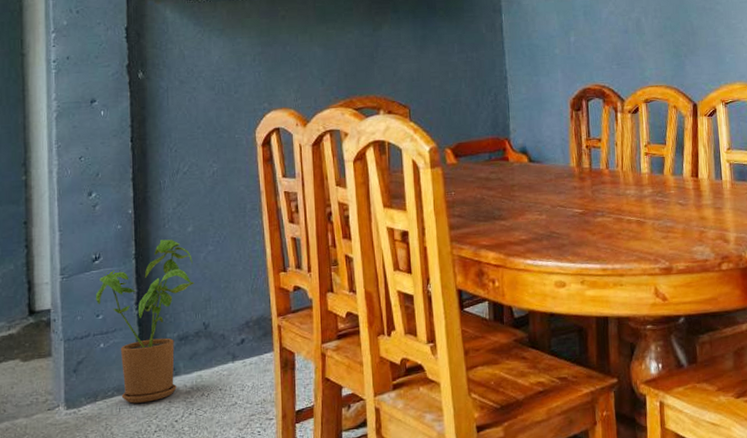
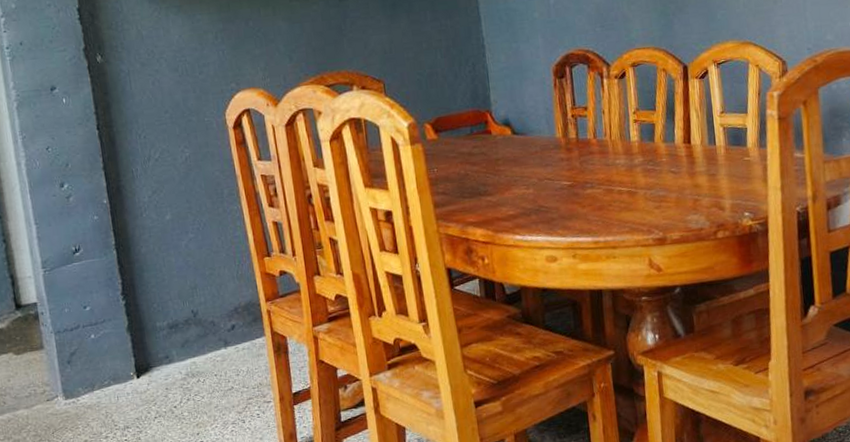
house plant: present [95,239,194,403] -> none [80,228,179,392]

